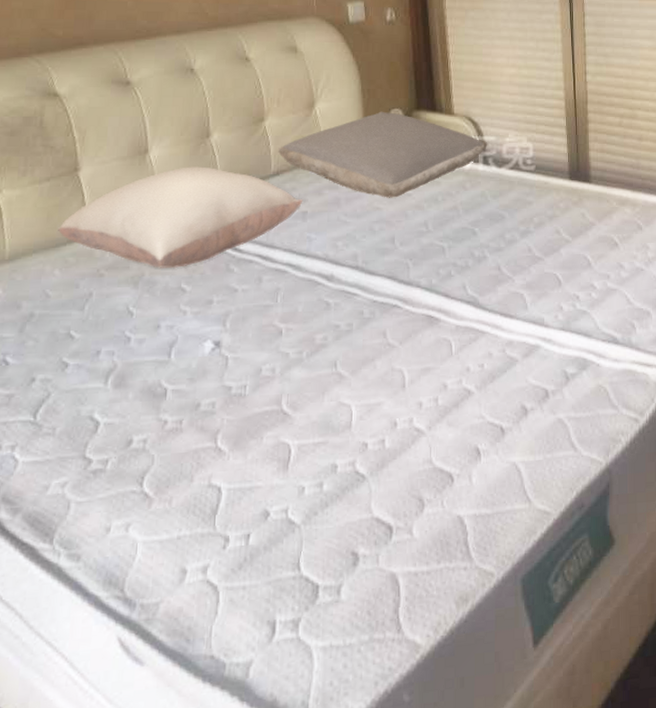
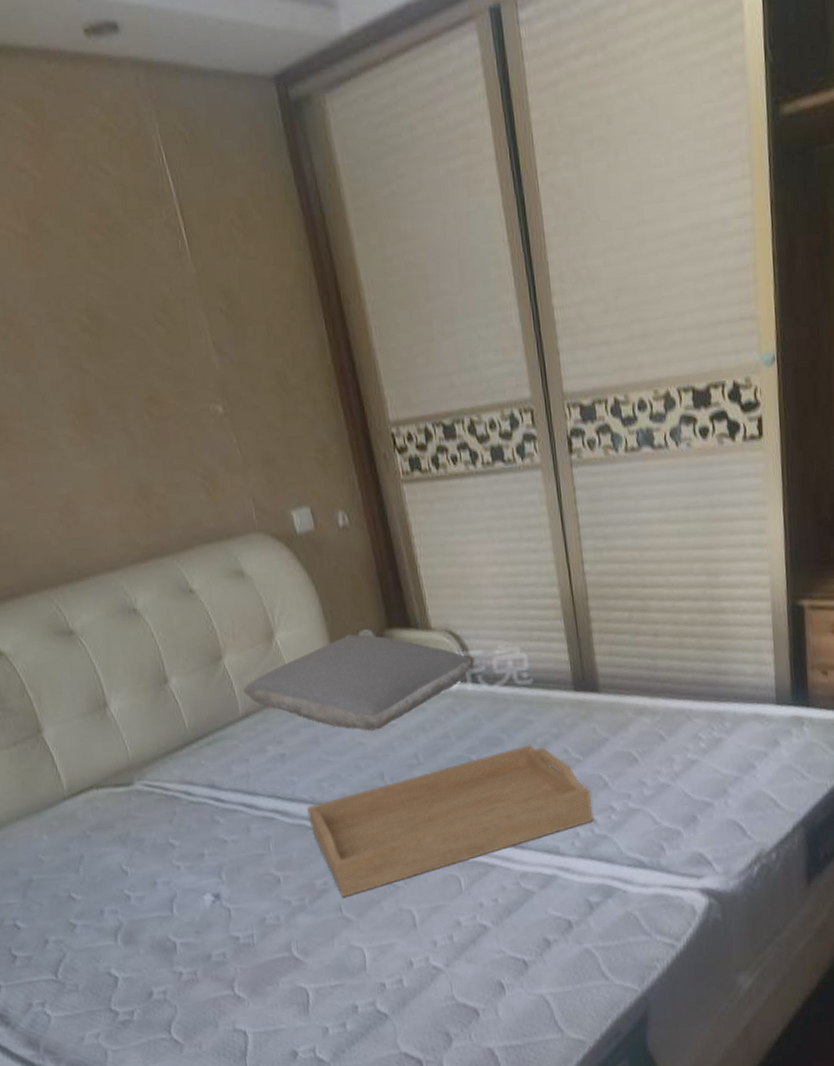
pillow: present [58,165,303,268] -> none [35,715,279,825]
serving tray: none [318,223,576,354] -> present [306,744,594,898]

